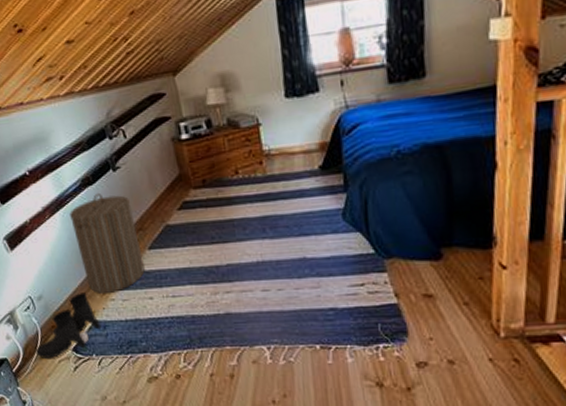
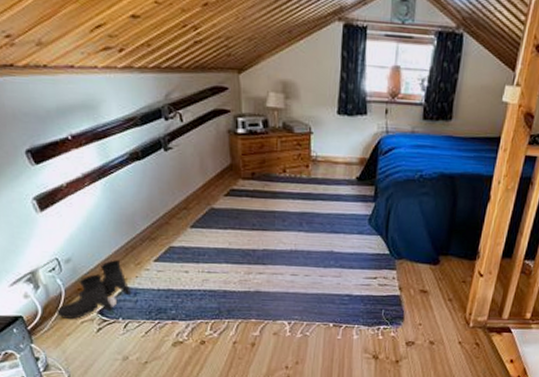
laundry hamper: present [69,192,145,293] -> none [112,168,184,263]

